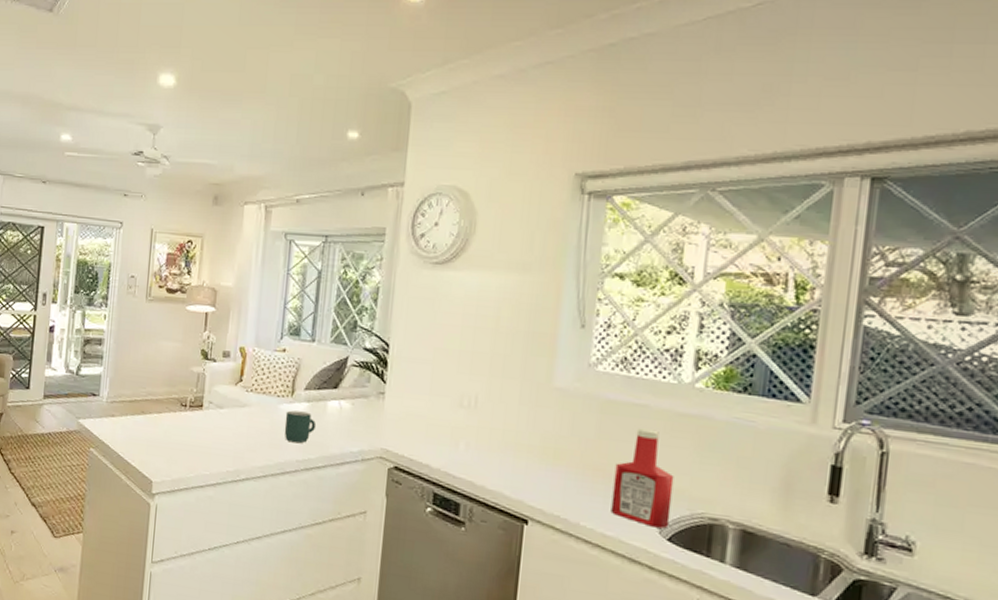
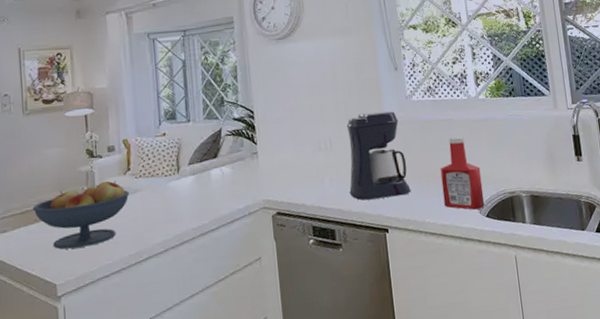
fruit bowl: none [141,387,238,452] -> present [32,181,130,250]
mug: present [284,410,317,443] -> none [175,184,205,213]
coffee maker: none [487,373,572,486] -> present [346,110,411,201]

